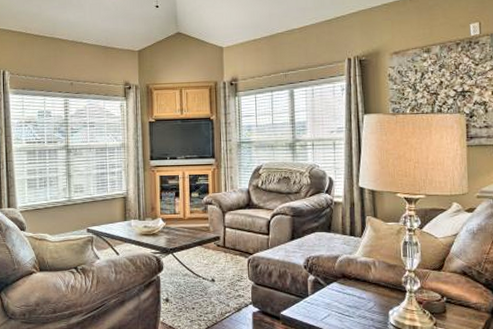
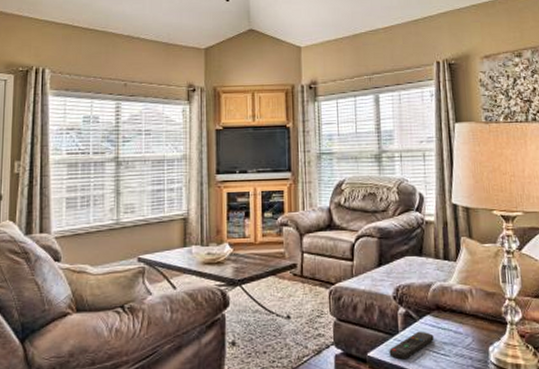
remote control: none [300,295,340,319] -> present [389,331,434,360]

